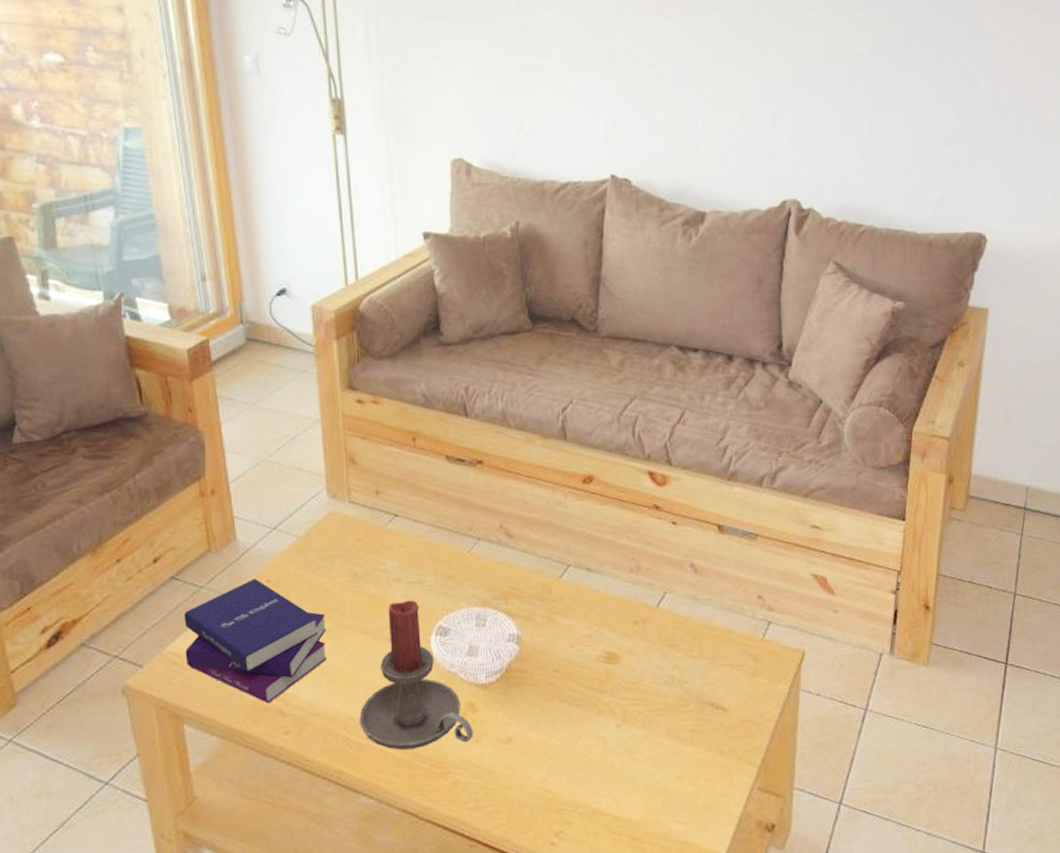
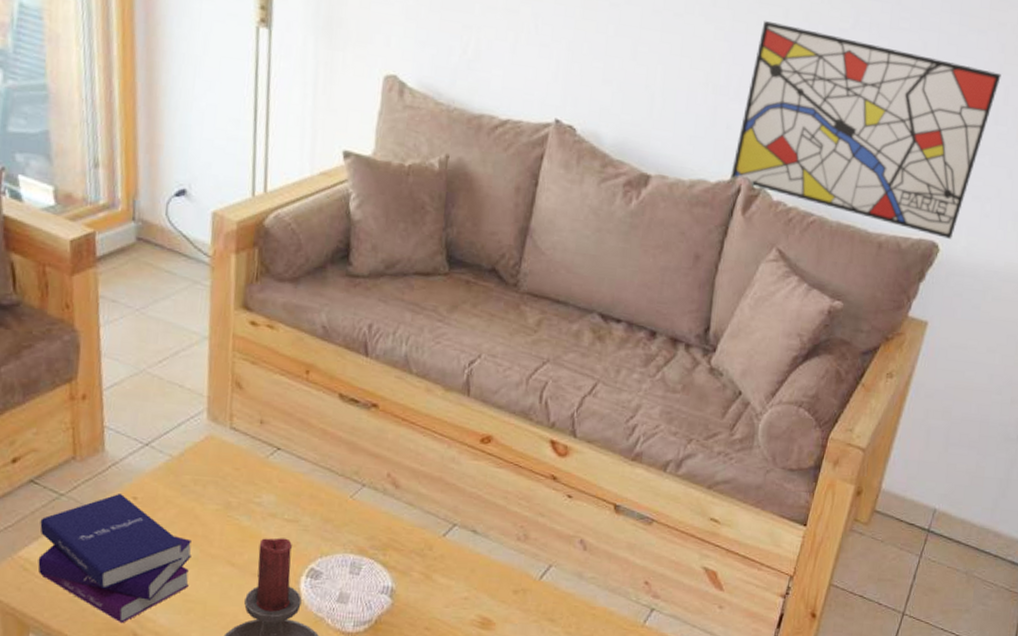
wall art: none [779,57,1016,229] -> present [731,20,1001,239]

